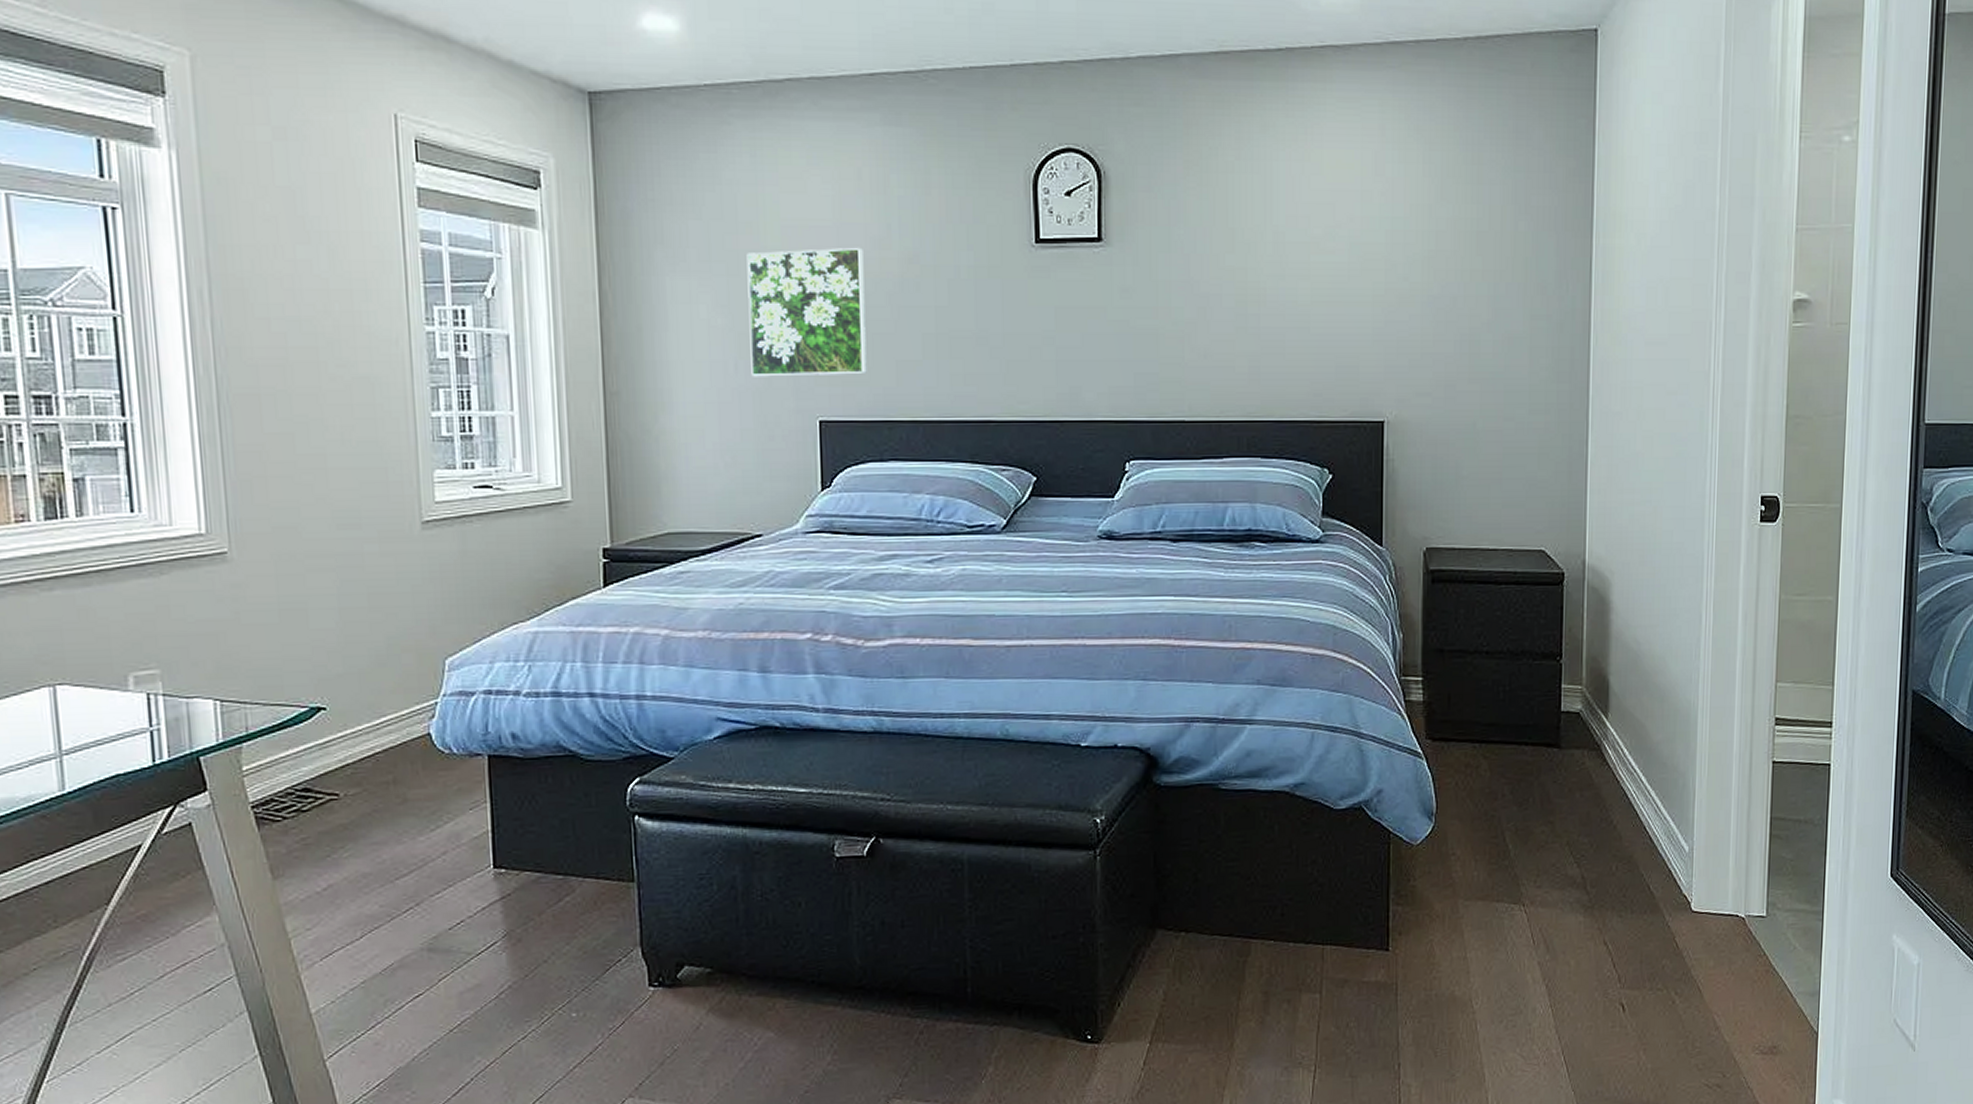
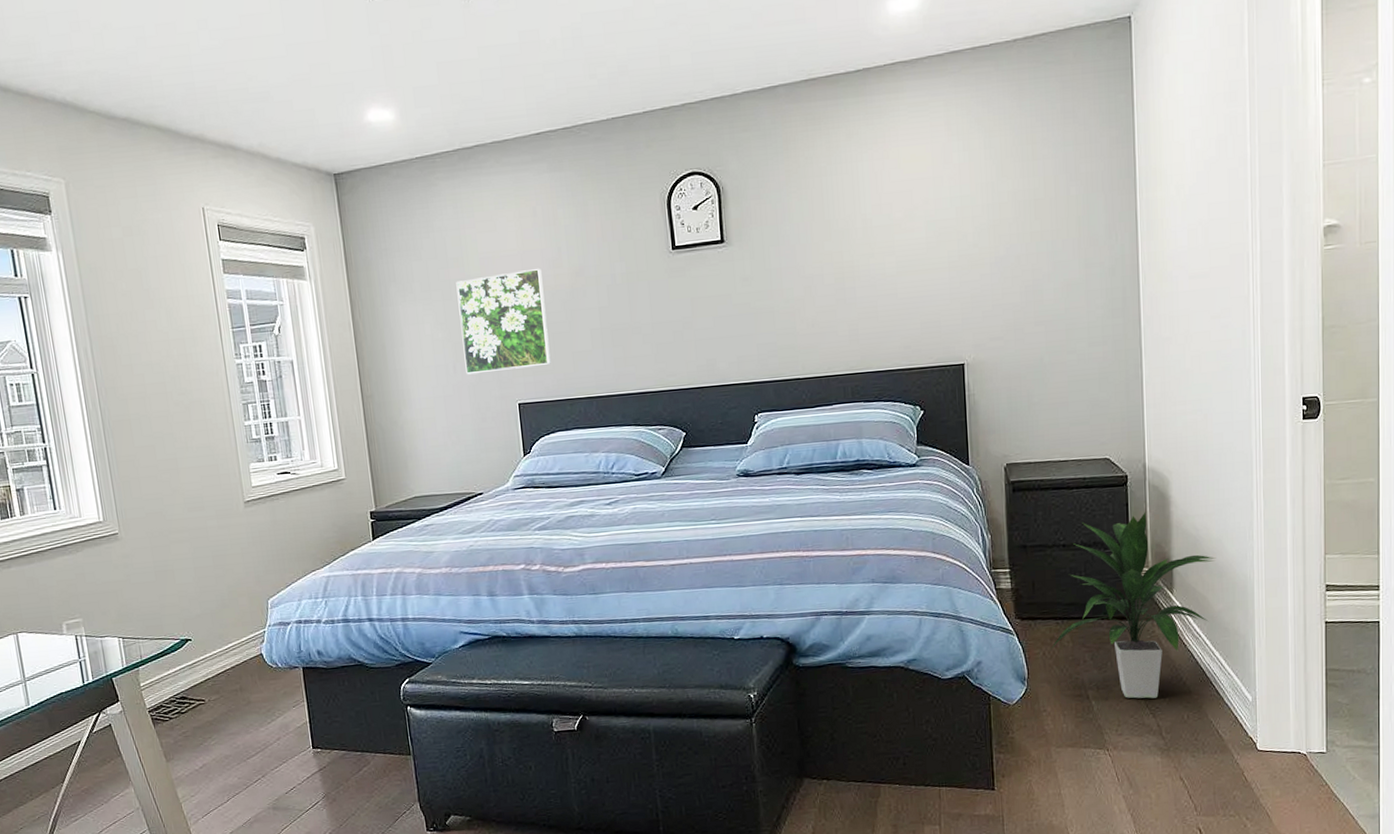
indoor plant: none [1464,618,1658,844] -> present [1050,512,1216,699]

